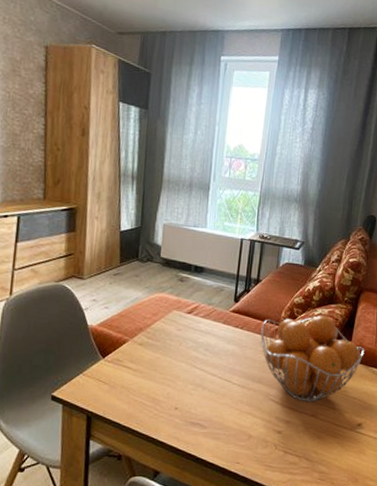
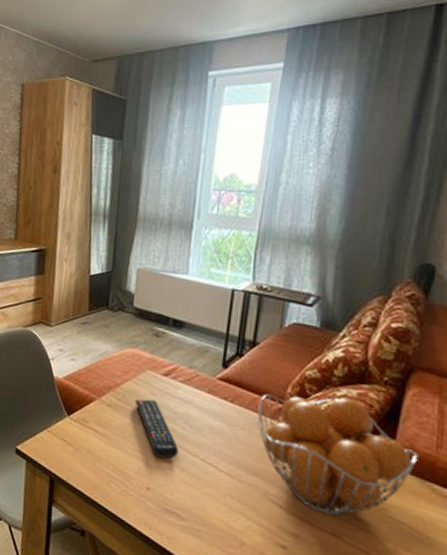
remote control: none [163,334,201,382] -> present [135,399,179,459]

